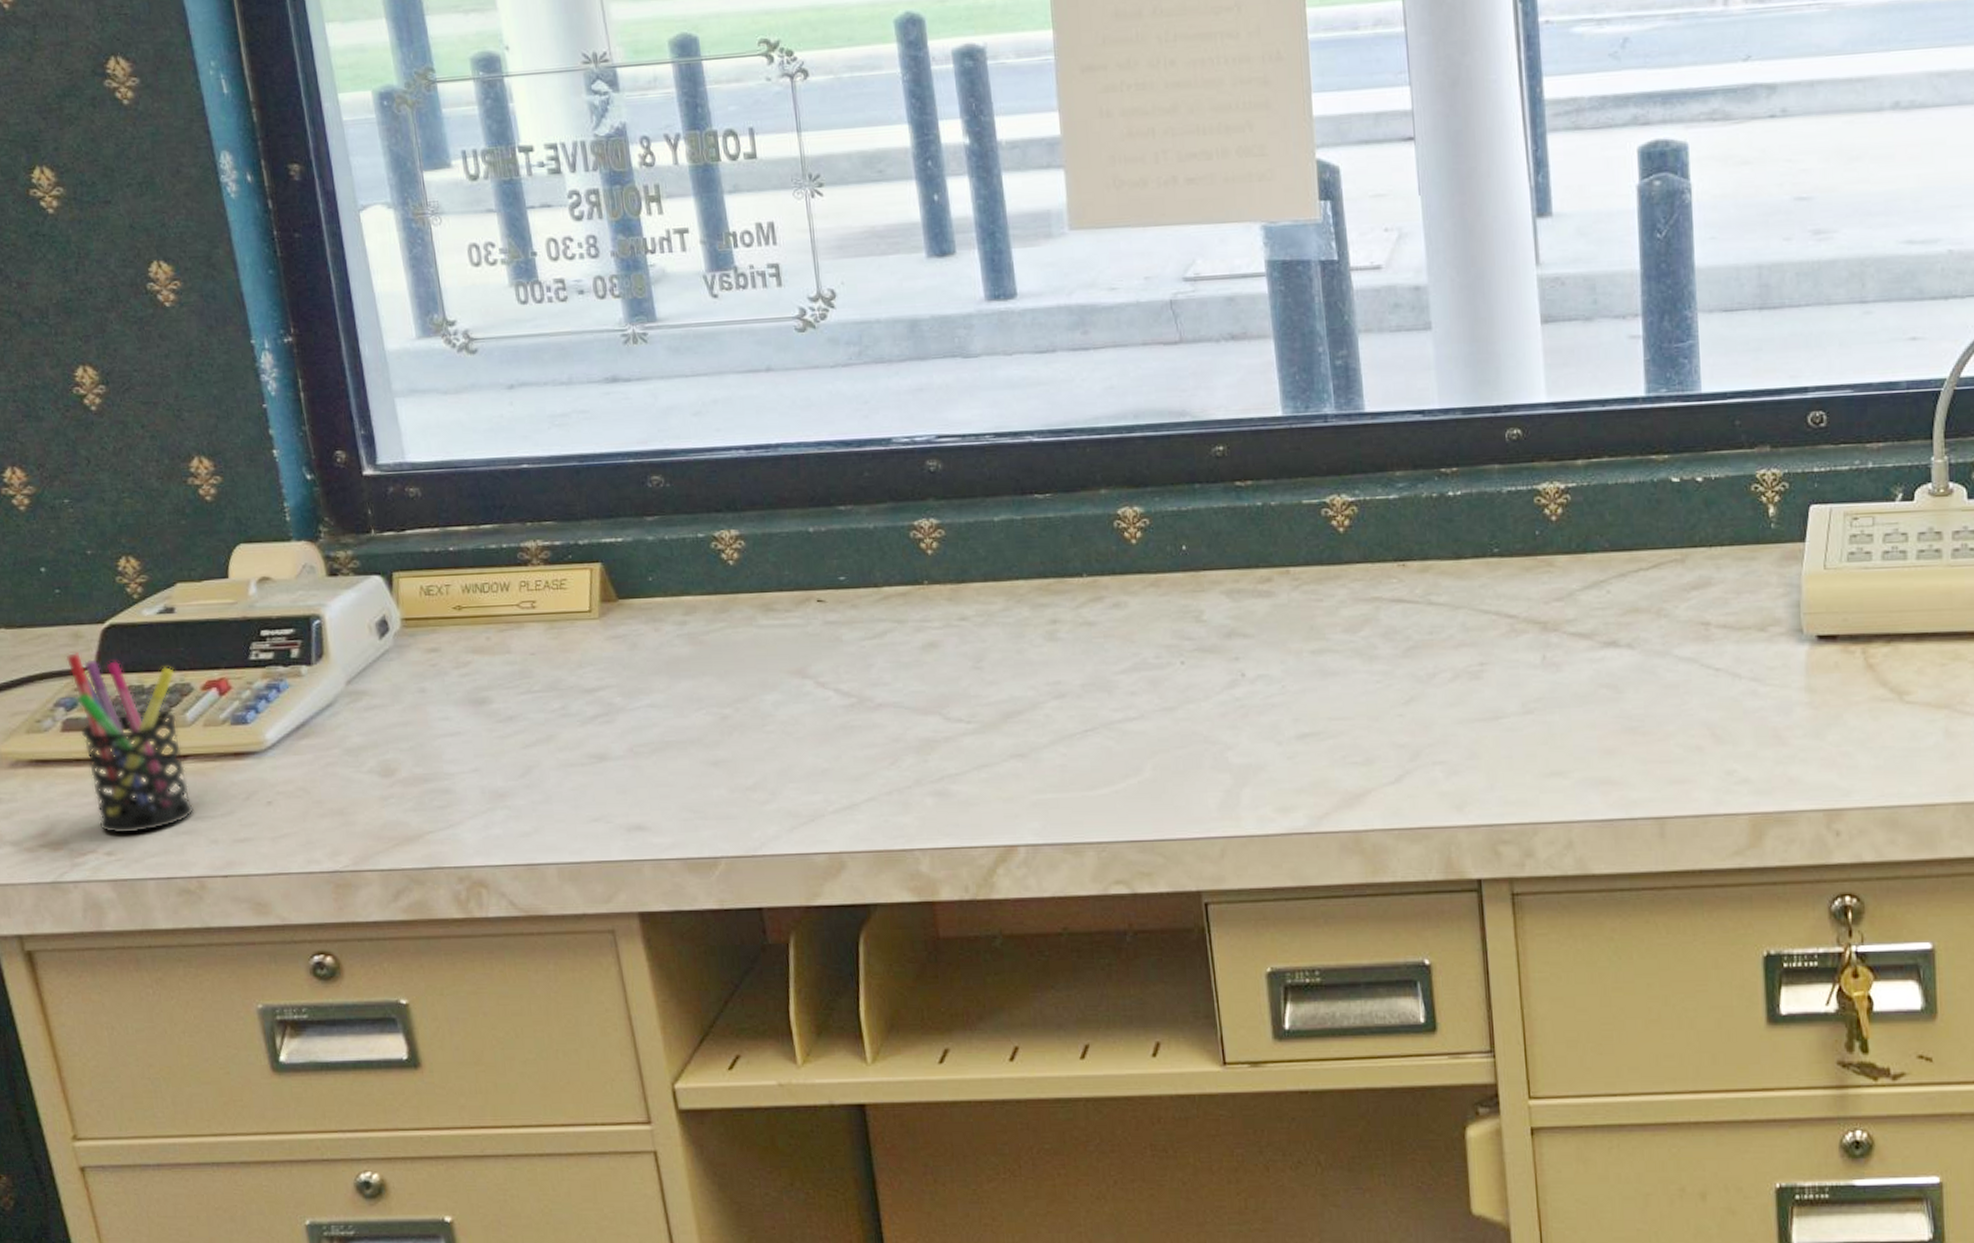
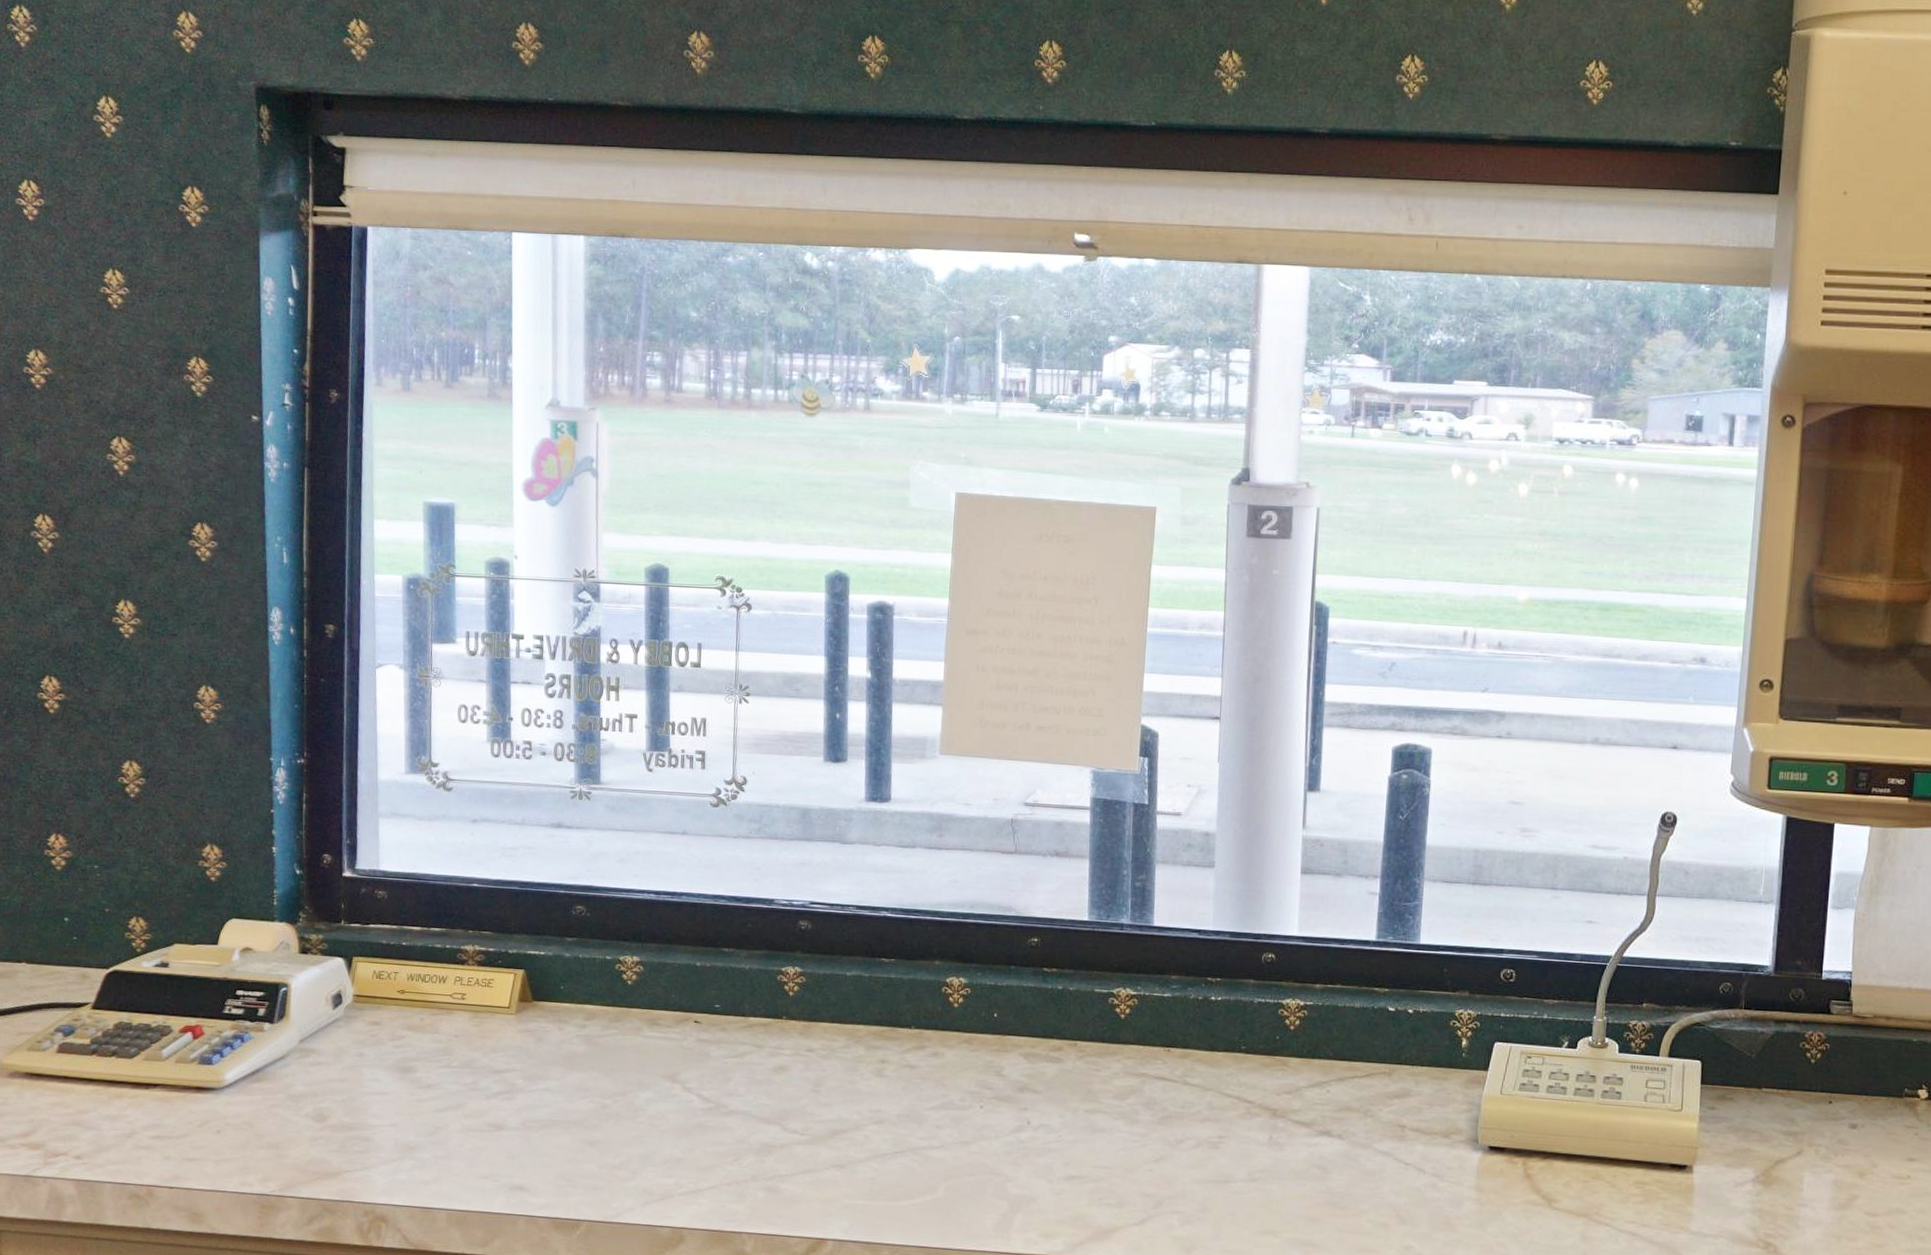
pen holder: present [66,651,194,835] -> none [71,989,160,1144]

